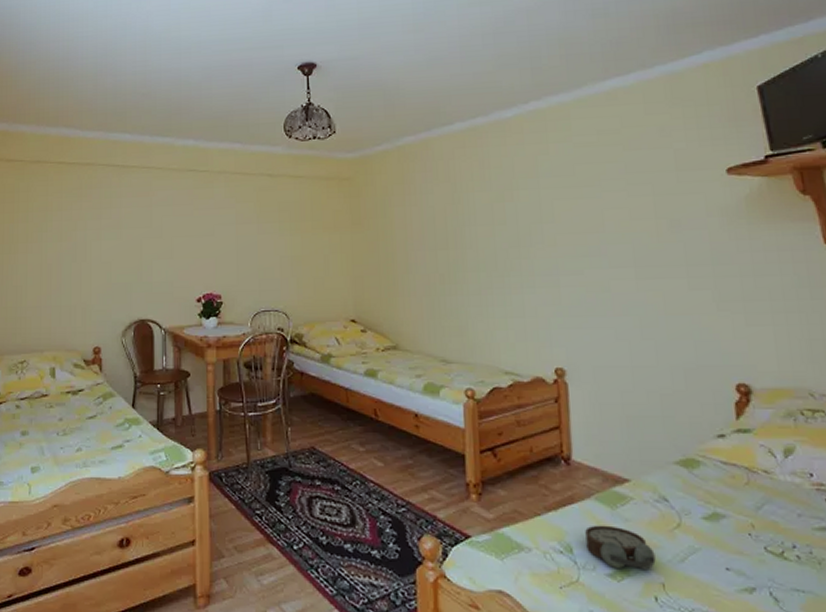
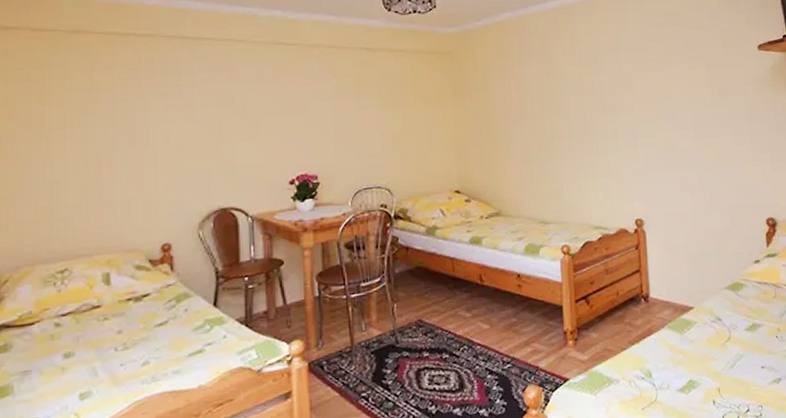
alarm clock: present [585,525,656,570] -> none [661,348,713,383]

